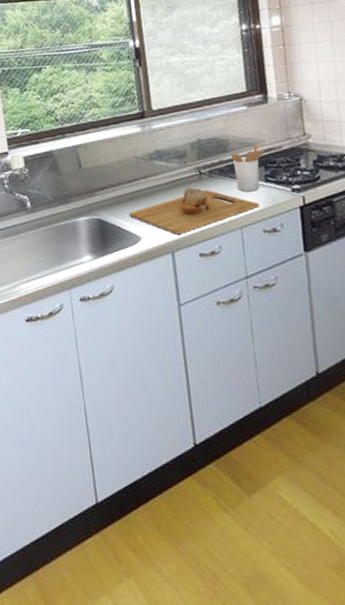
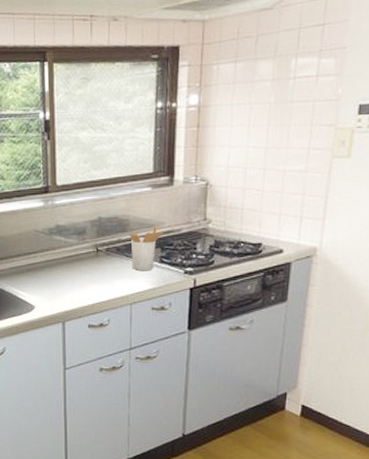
cutting board: present [128,187,259,235] -> none [25,263,151,306]

